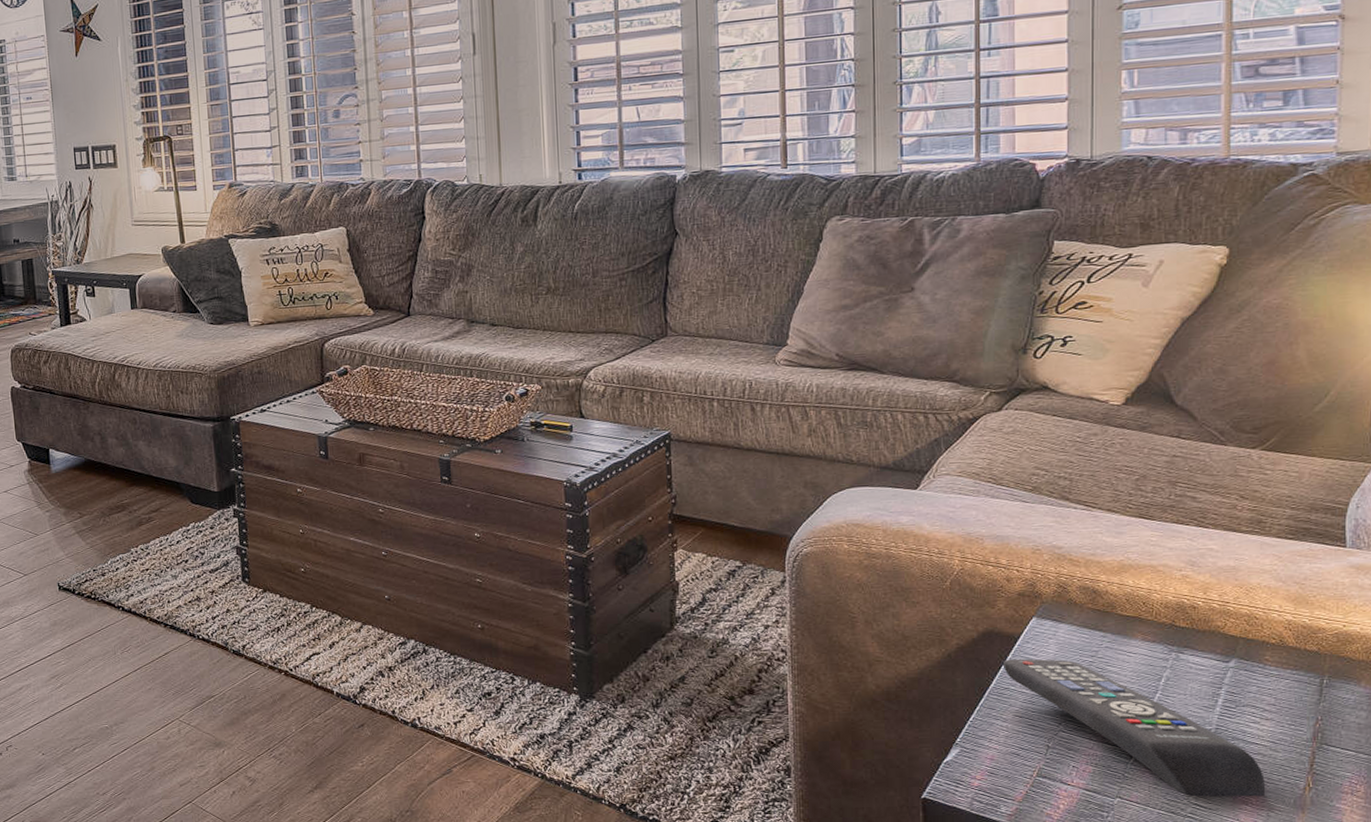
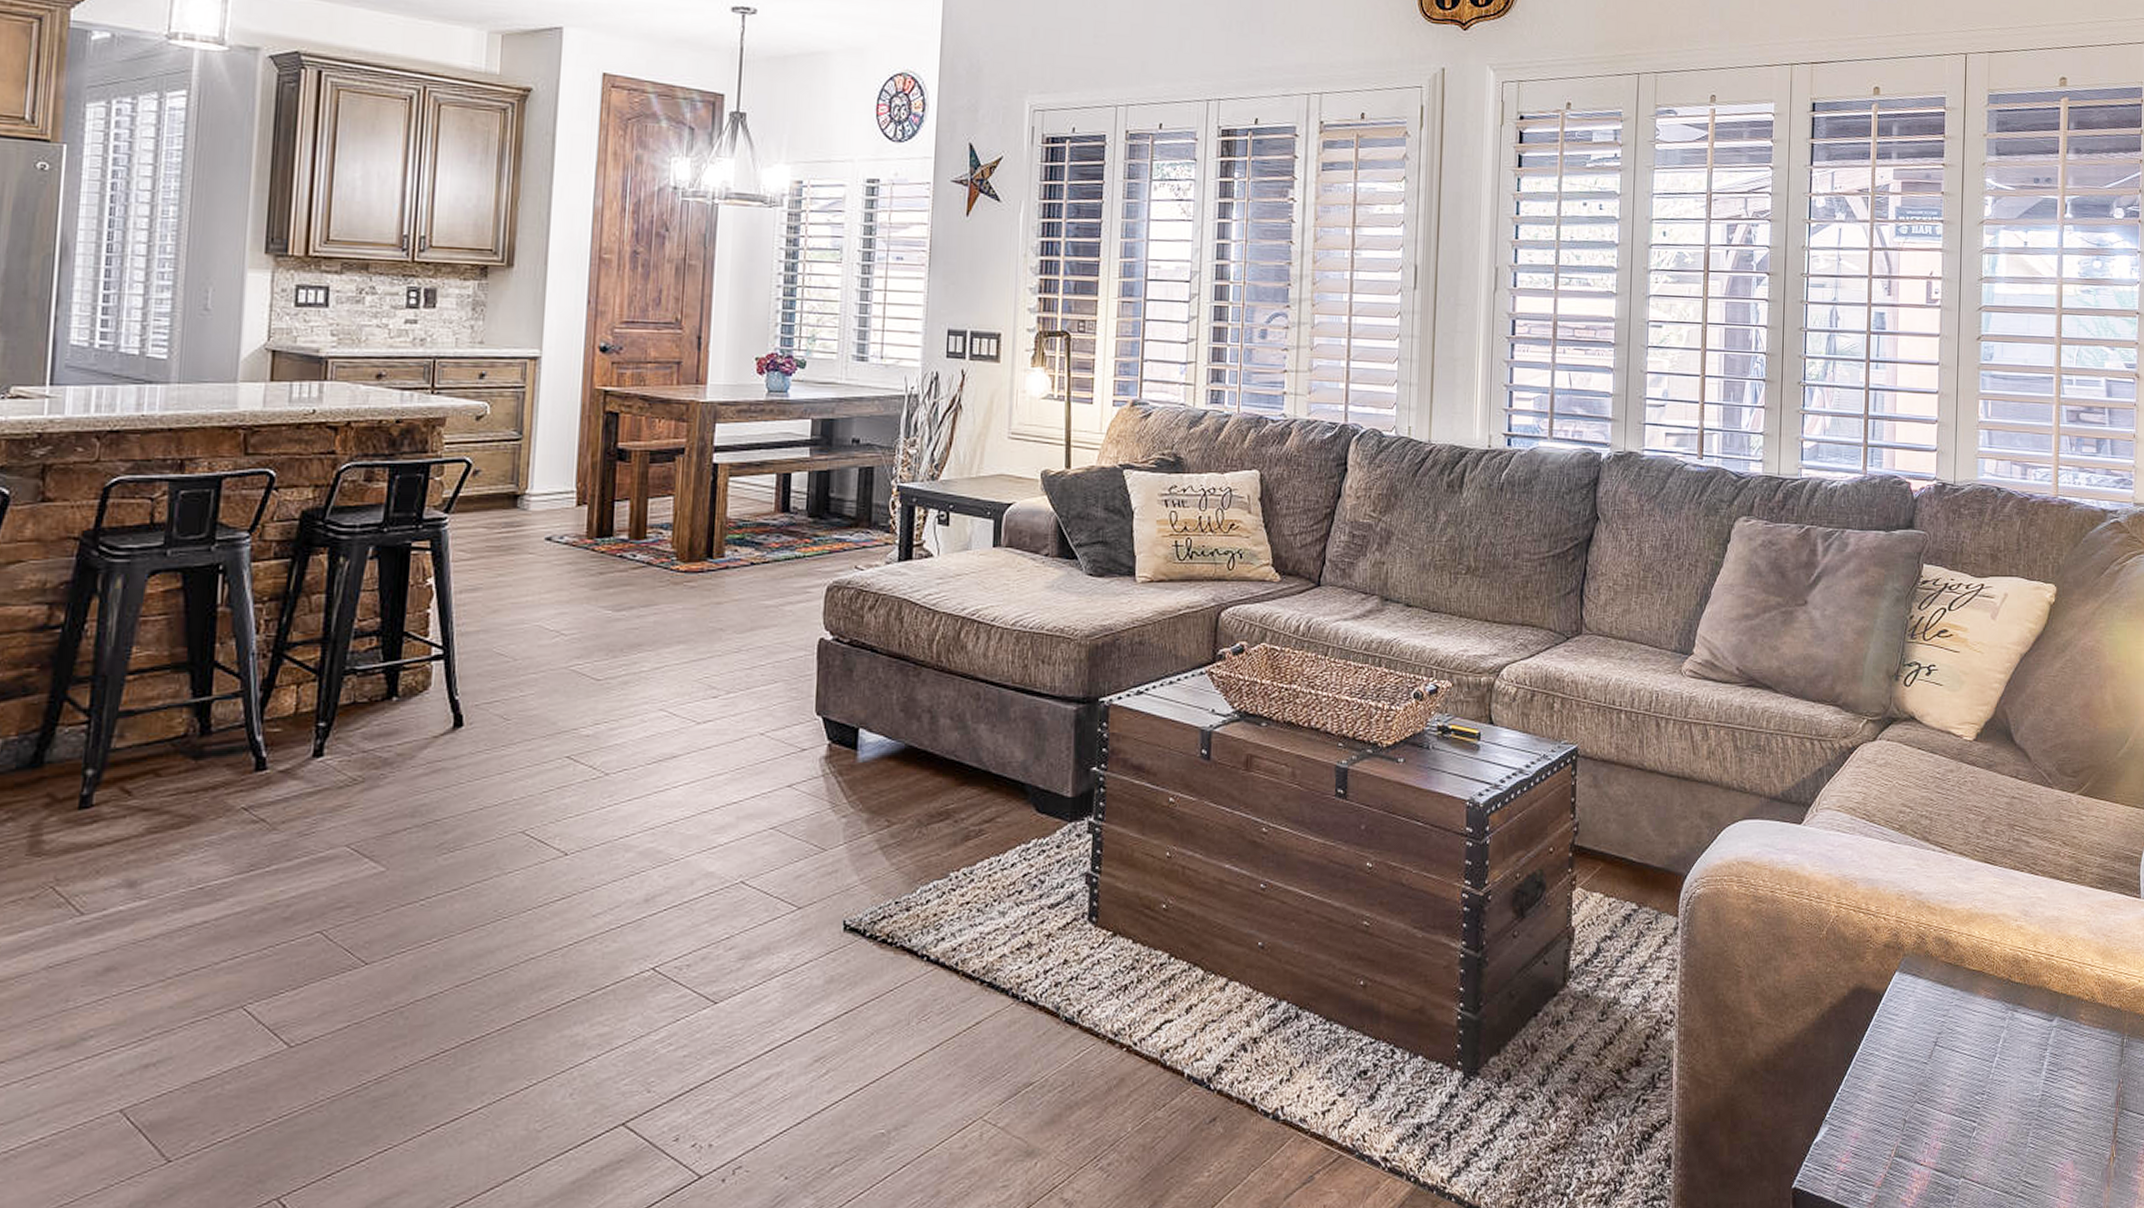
remote control: present [1002,658,1266,797] -> none [1868,1019,2080,1173]

